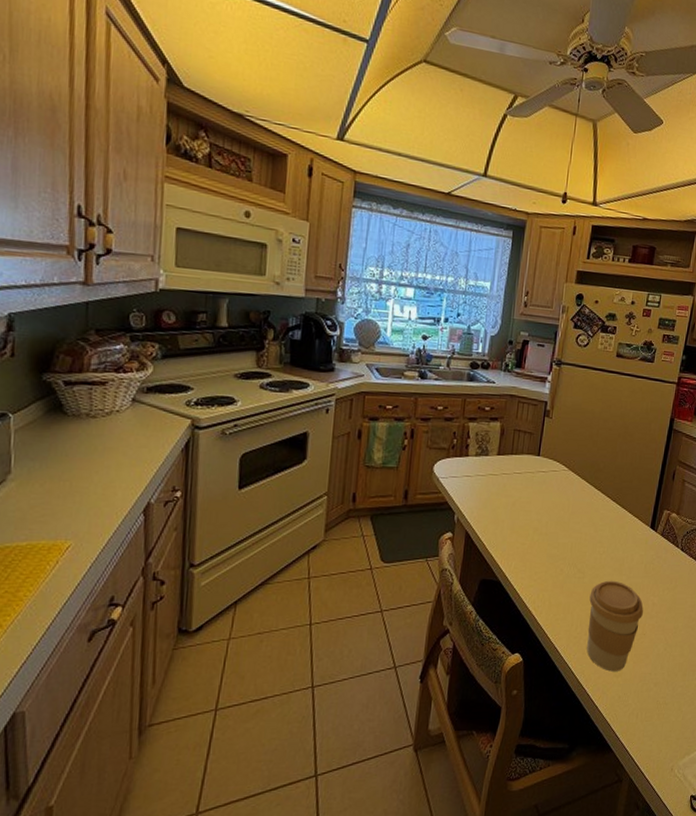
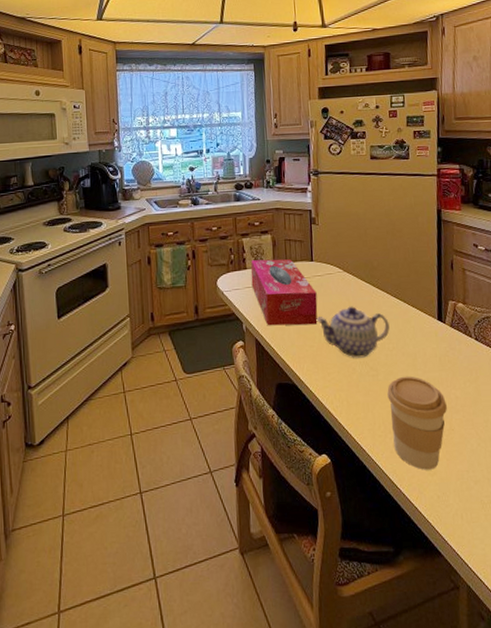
tissue box: none [471,447,538,522] -> present [250,259,318,326]
teapot: none [532,506,604,559] -> present [316,306,390,358]

